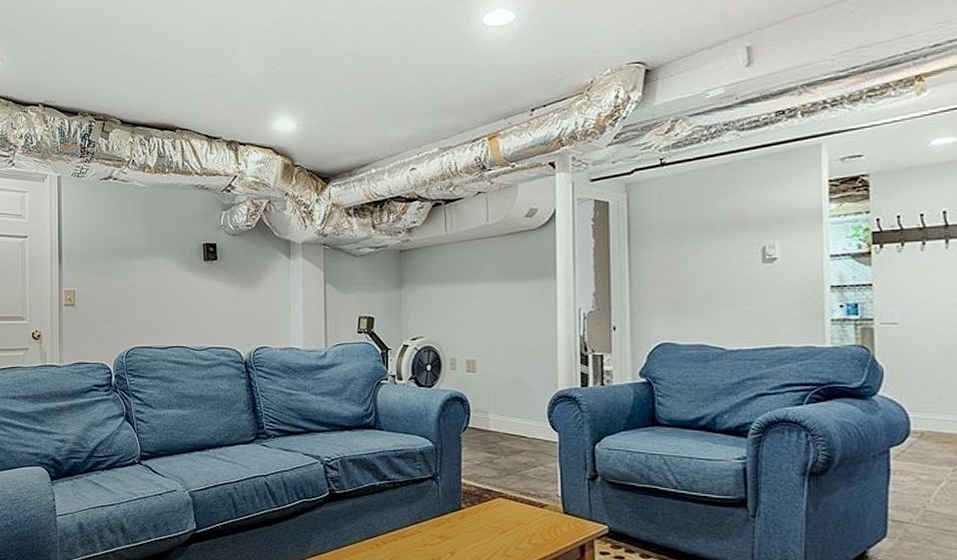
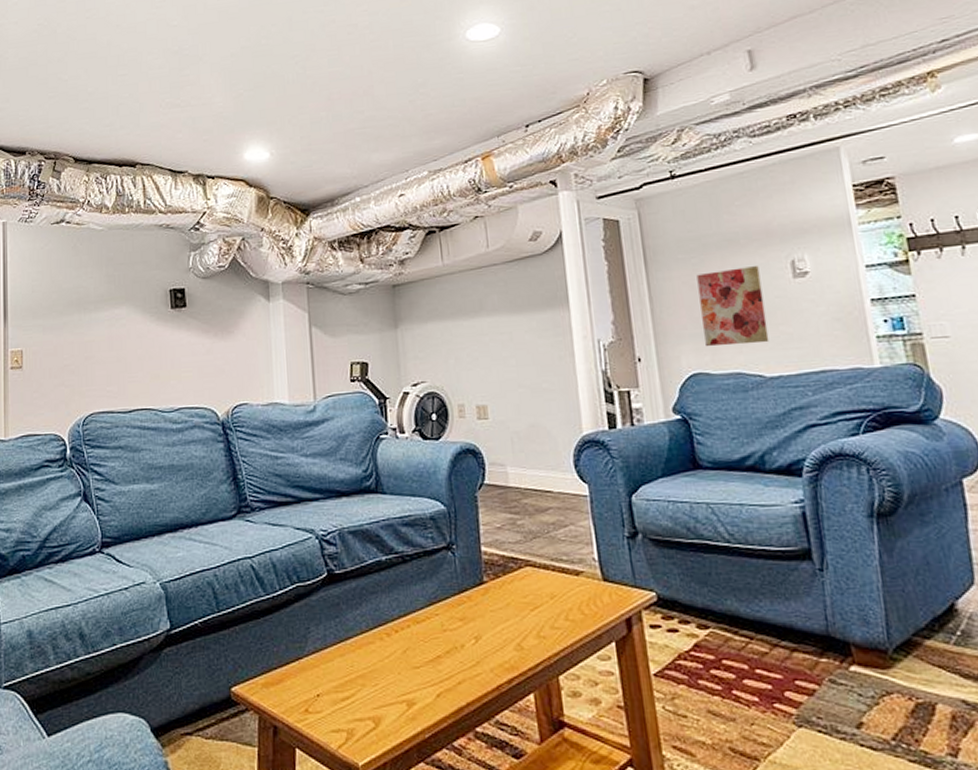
wall art: none [674,250,733,321] -> present [696,266,769,347]

